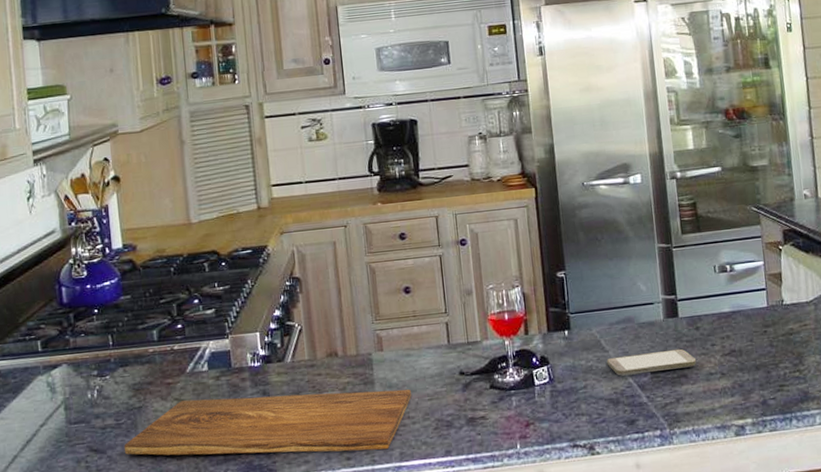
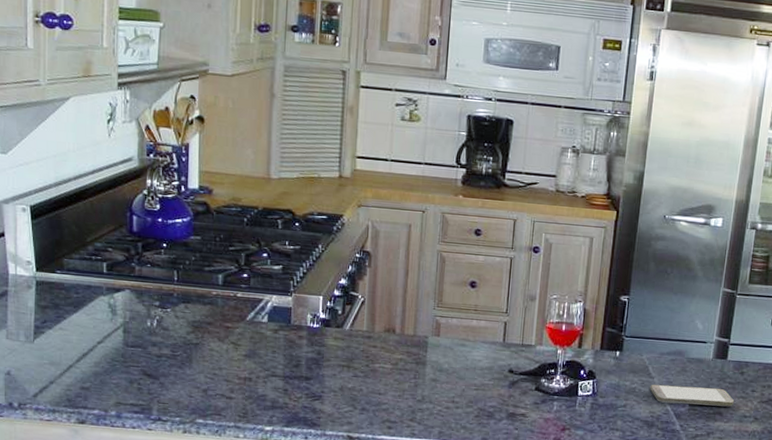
cutting board: present [123,389,411,456] -> none [176,345,460,427]

